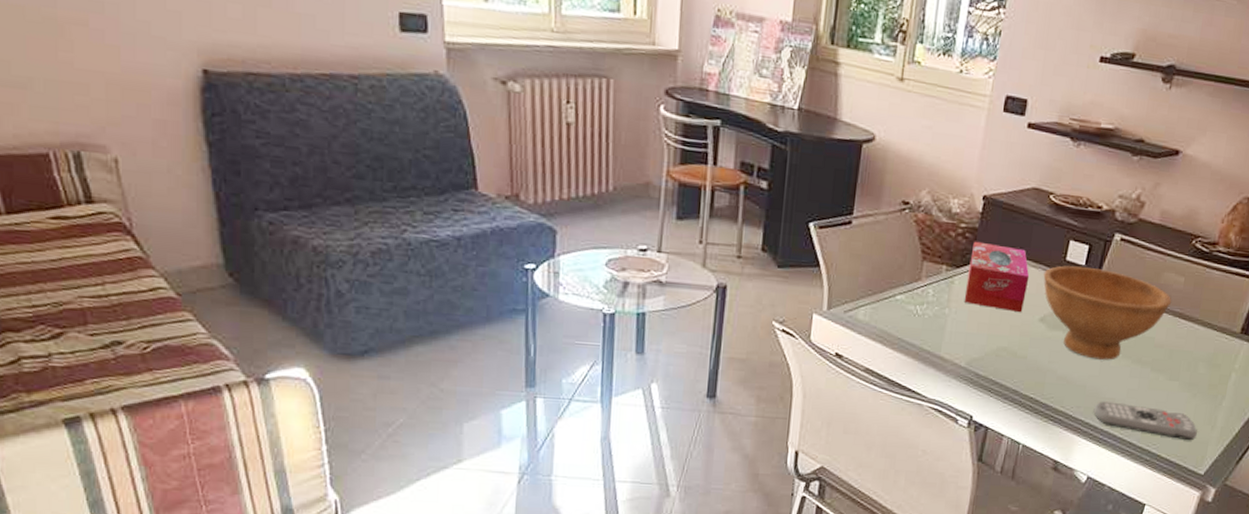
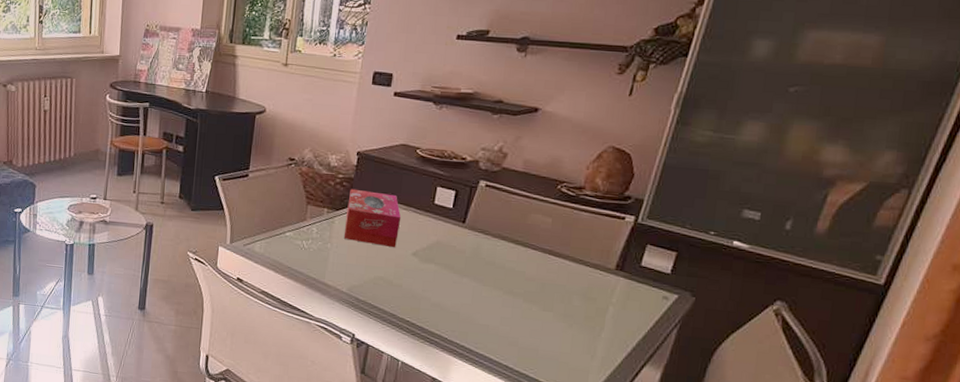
bowl: present [1043,265,1172,360] -> none [414,208,541,291]
remote control: present [1093,401,1197,441] -> none [468,327,576,368]

